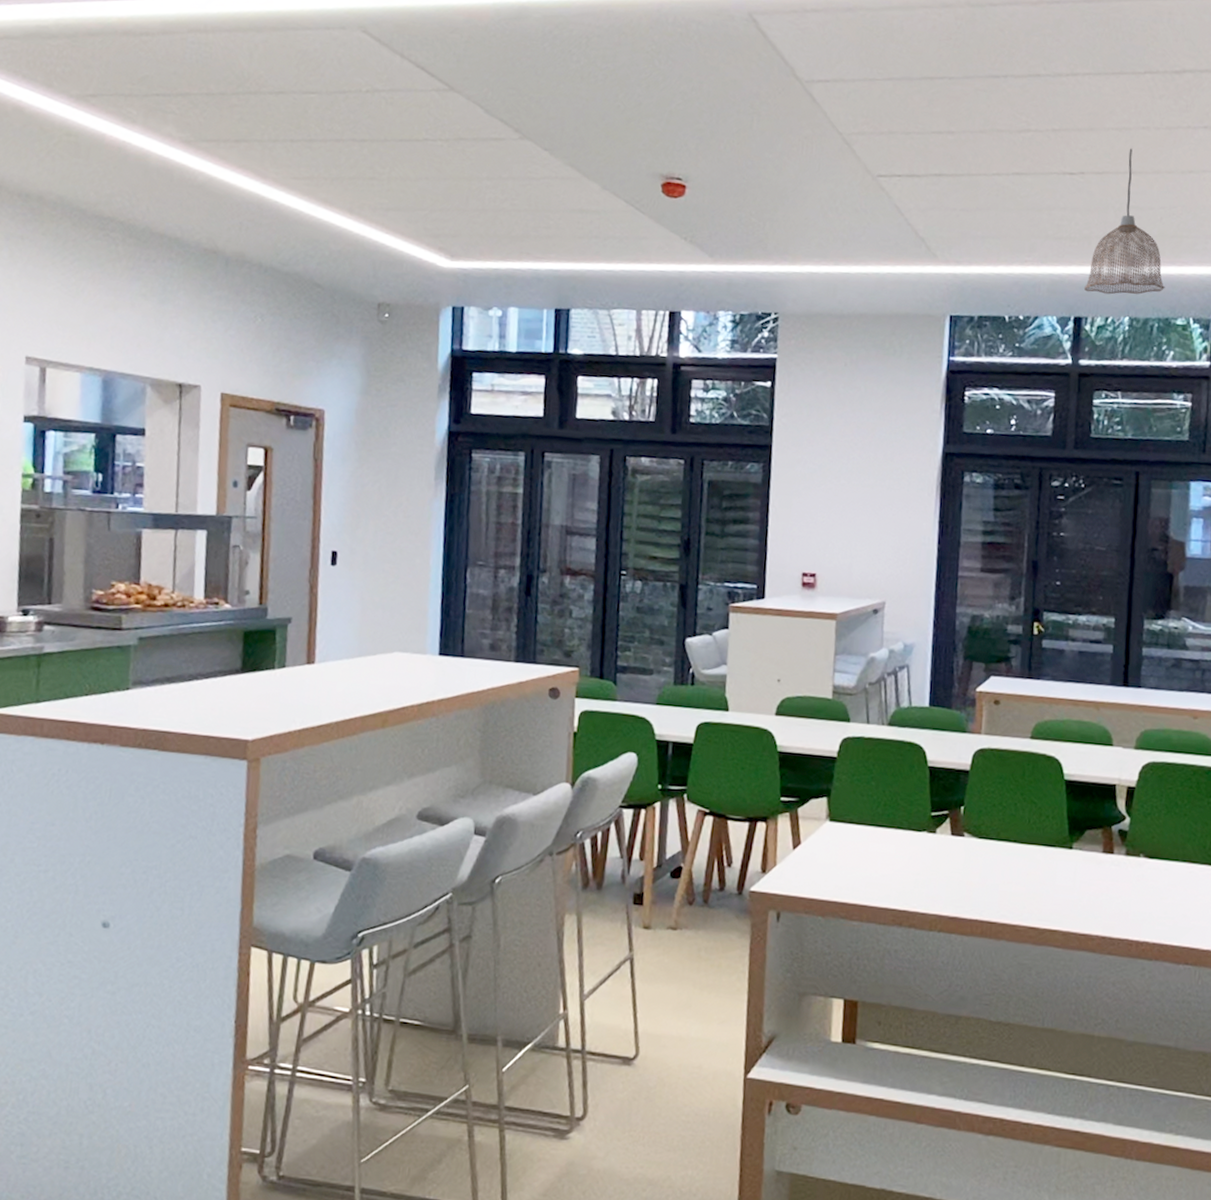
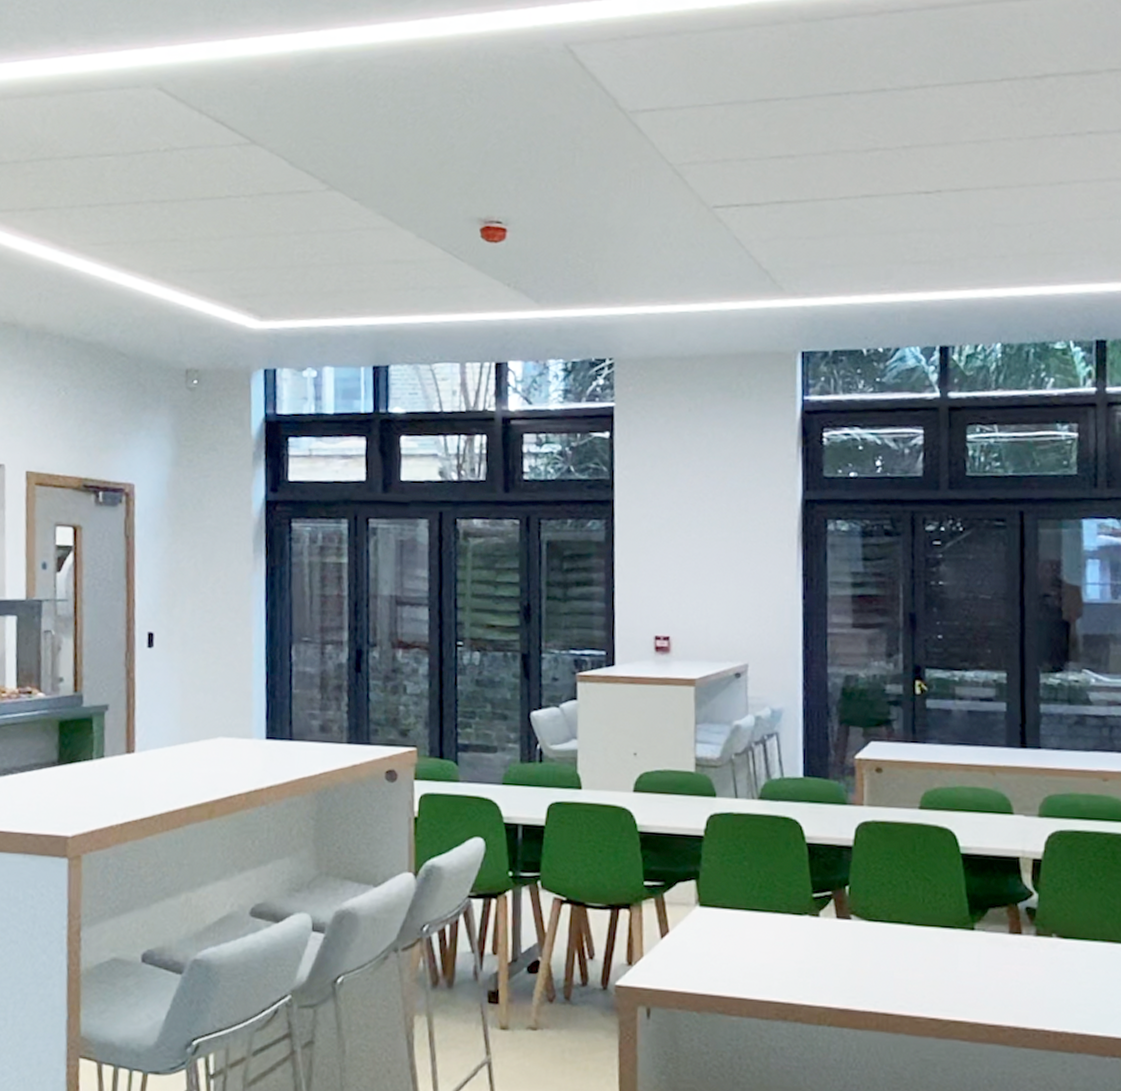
pendant lamp: present [1084,148,1165,295] -> none [949,161,1040,320]

